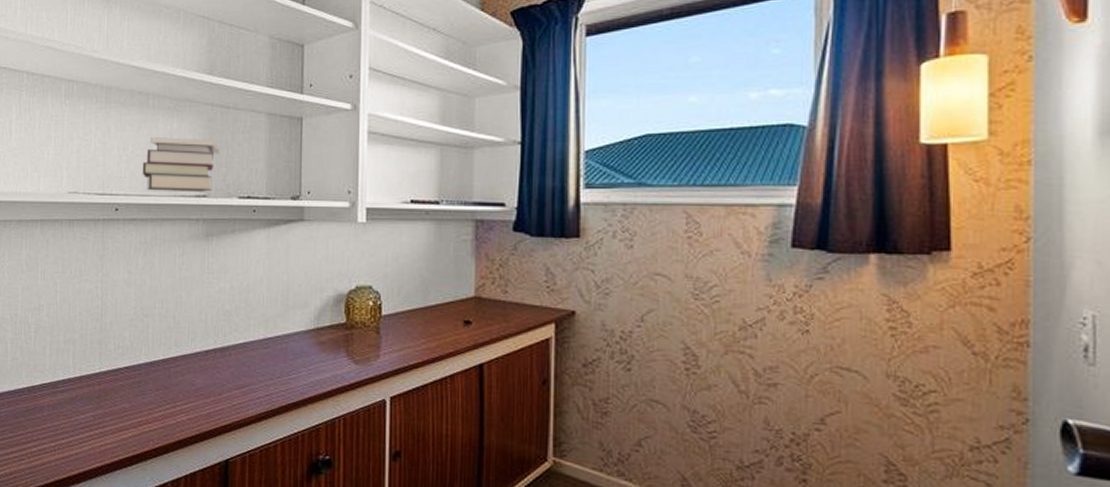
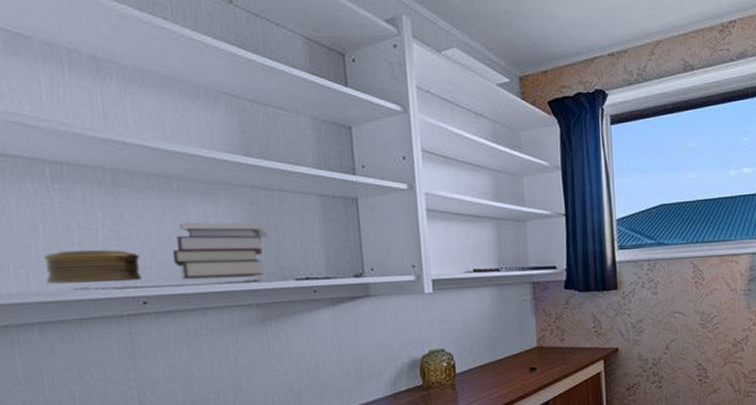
decorative box: none [51,158,118,189] -> present [43,249,142,284]

